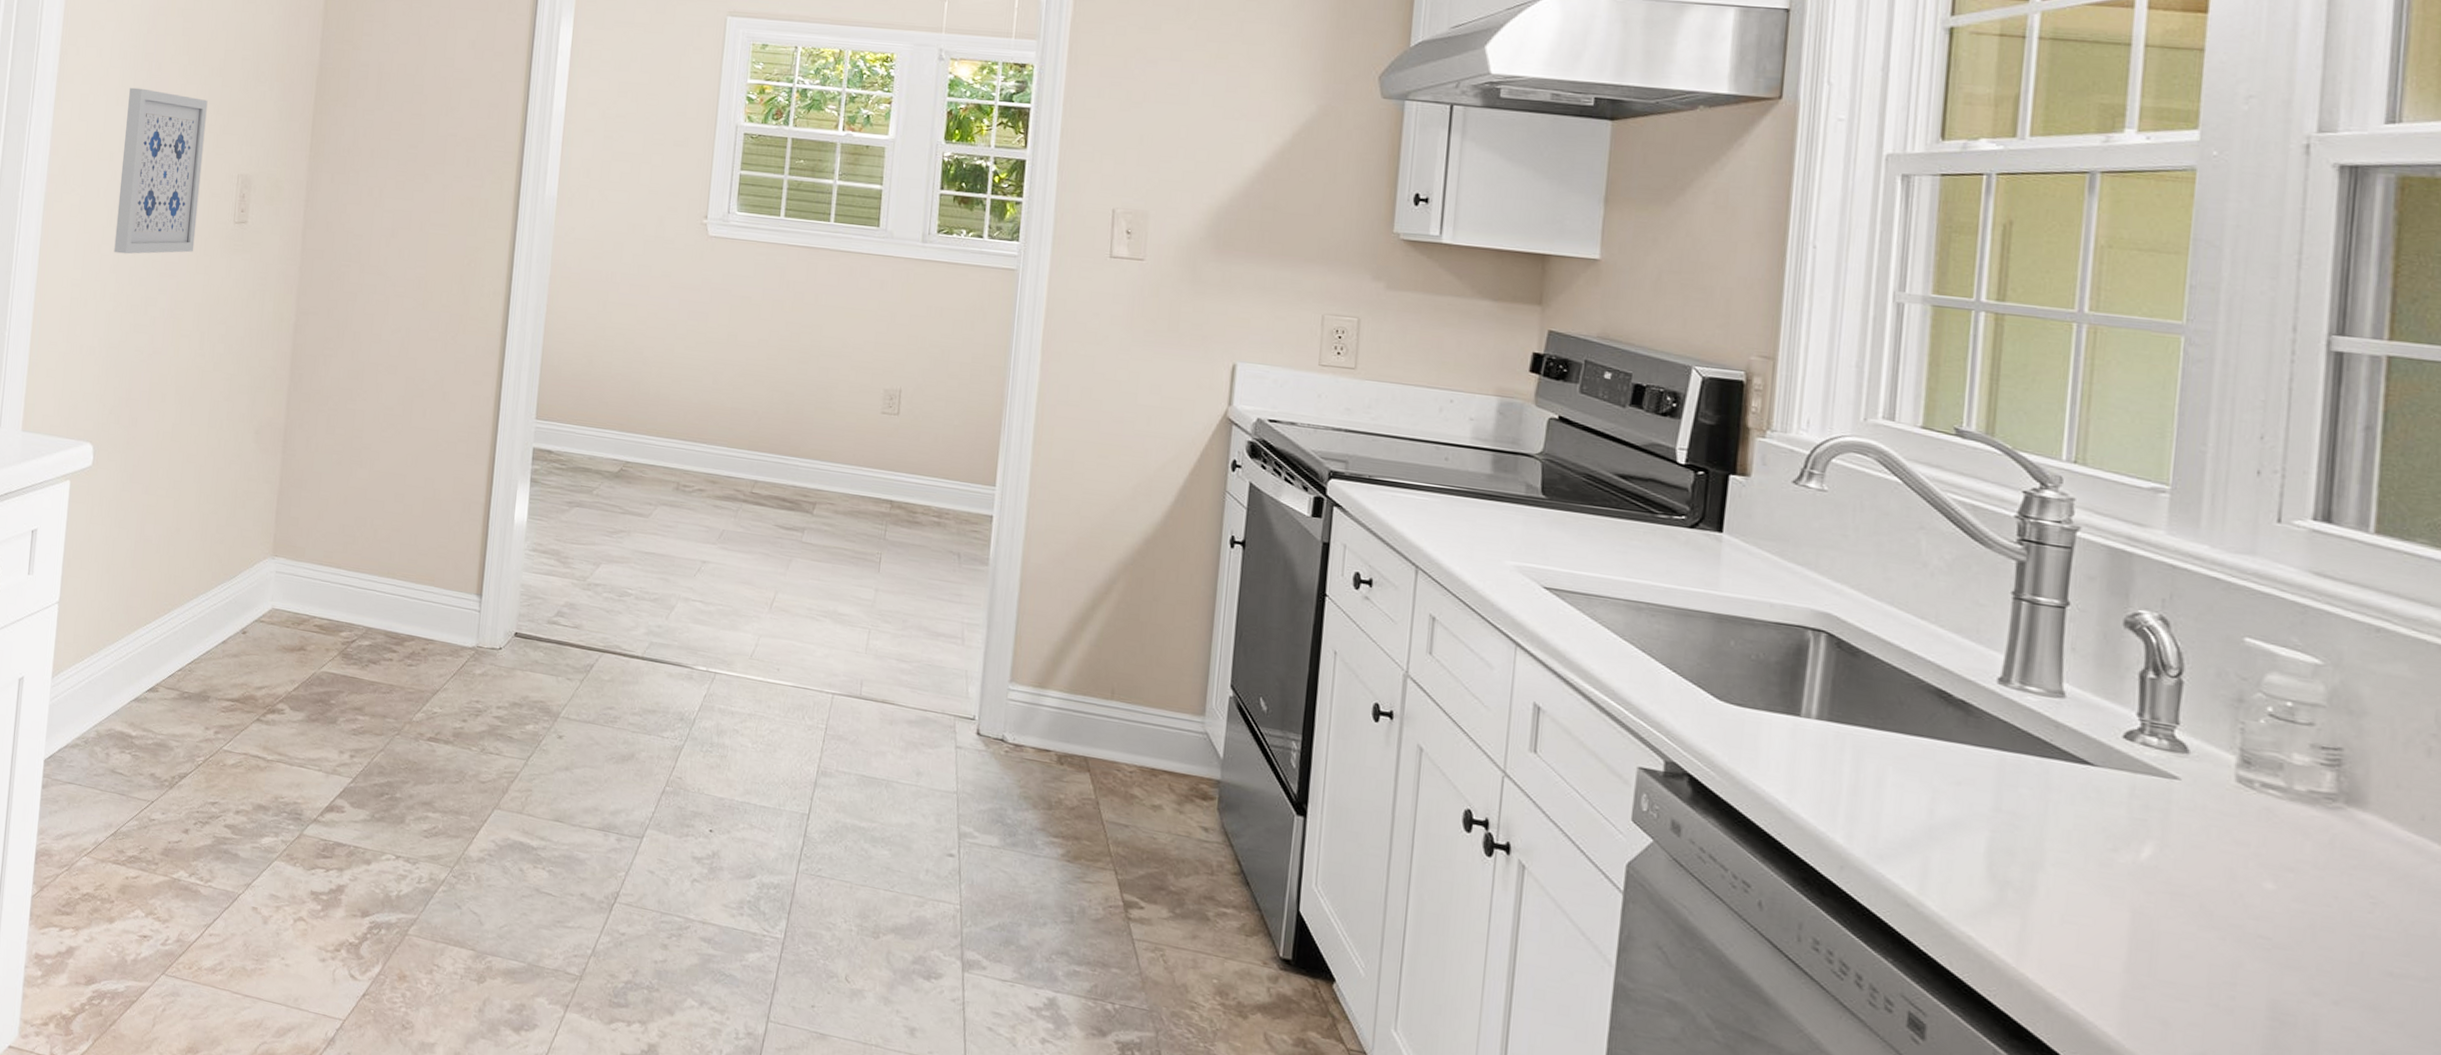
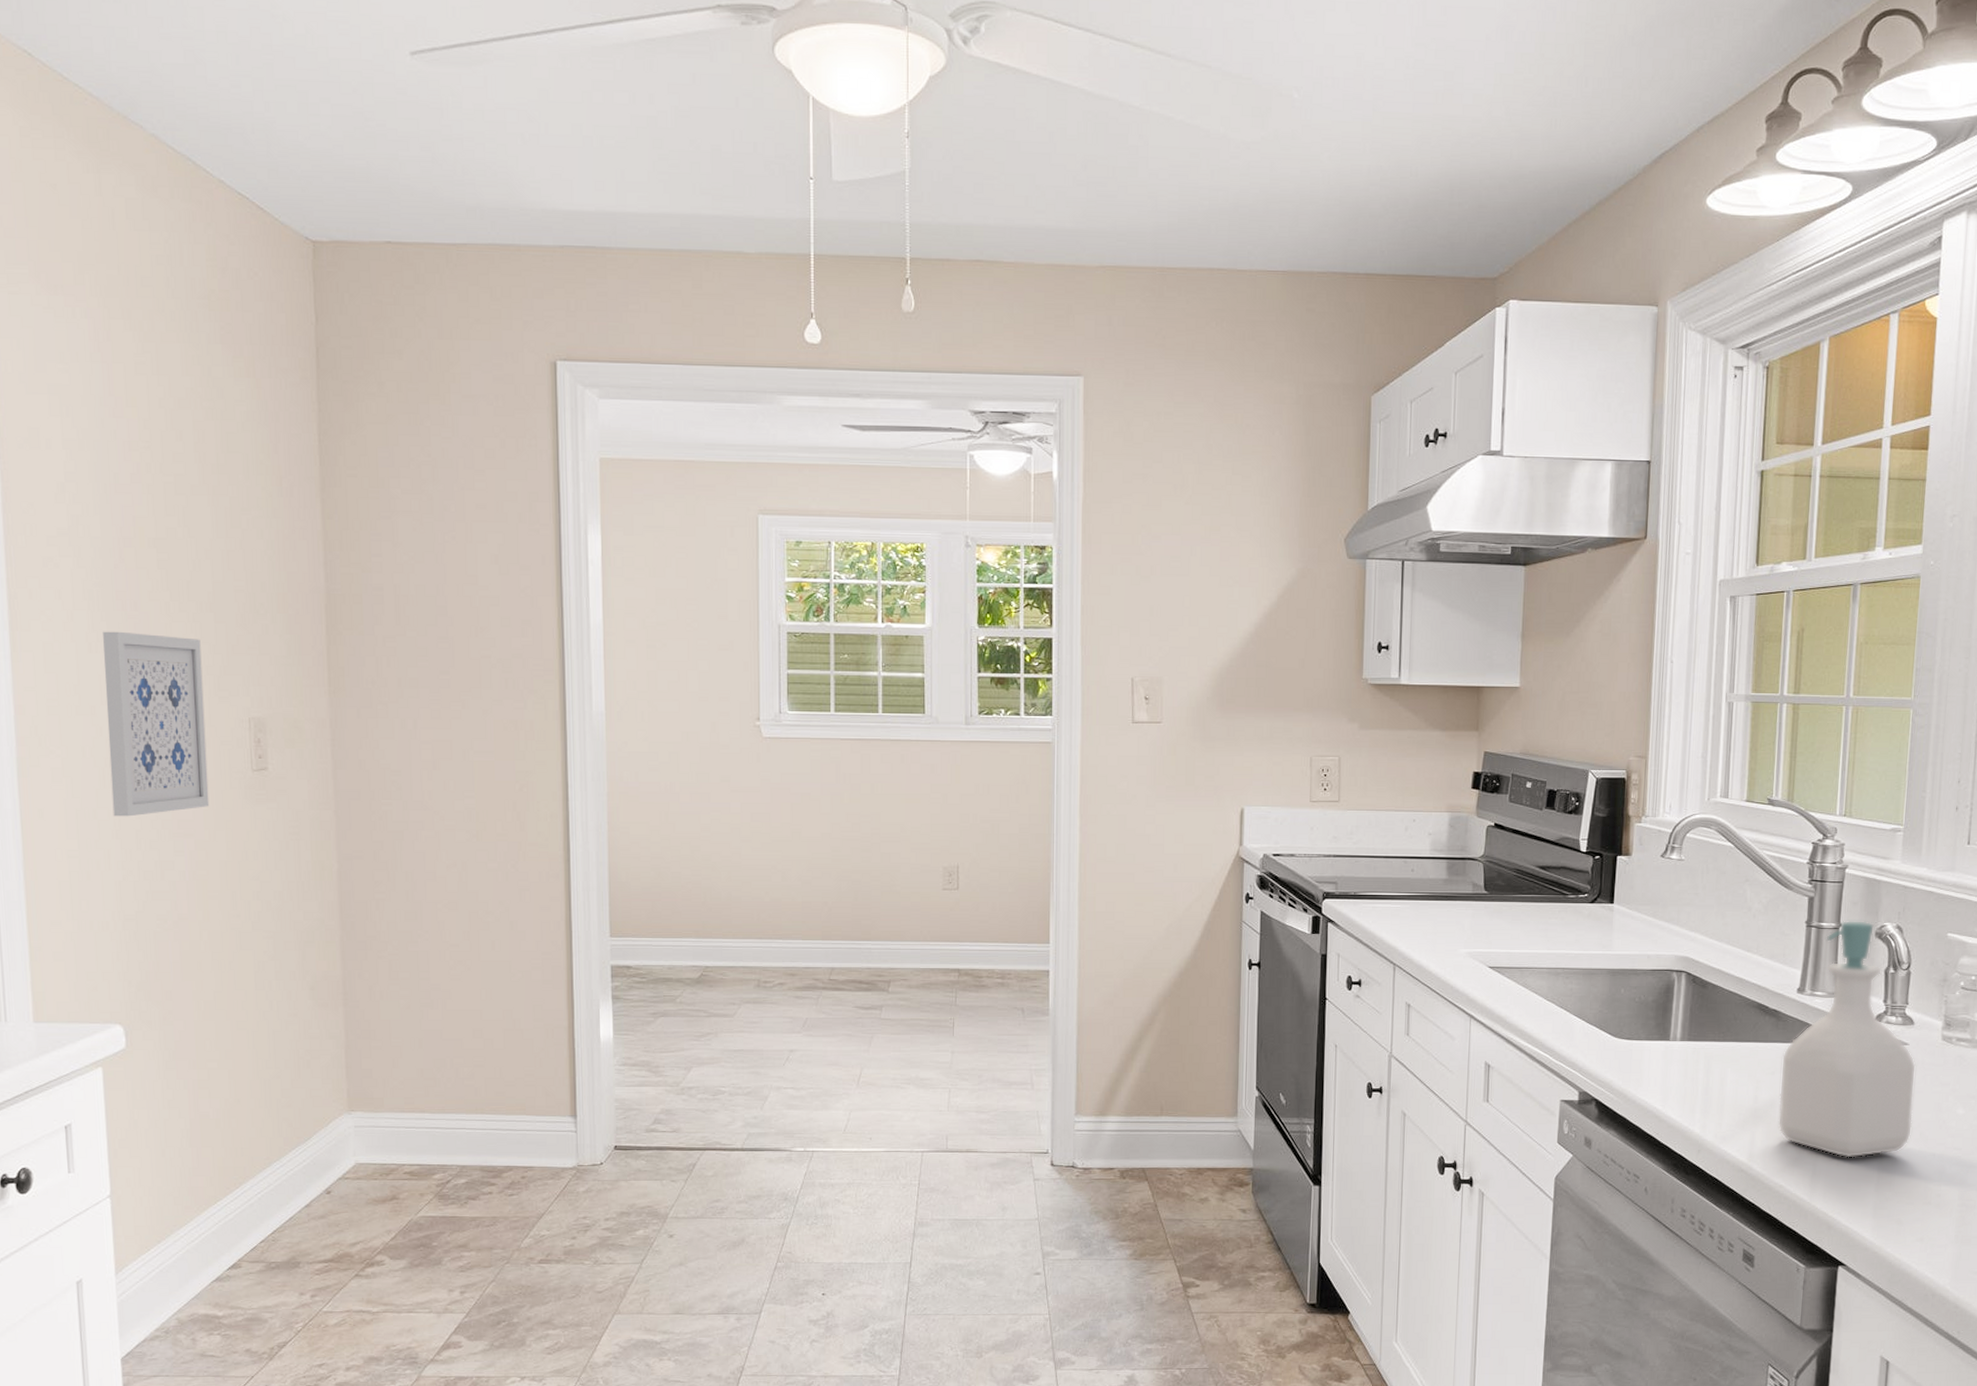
soap bottle: none [1965,598,2193,925] -> present [1778,920,1917,1158]

